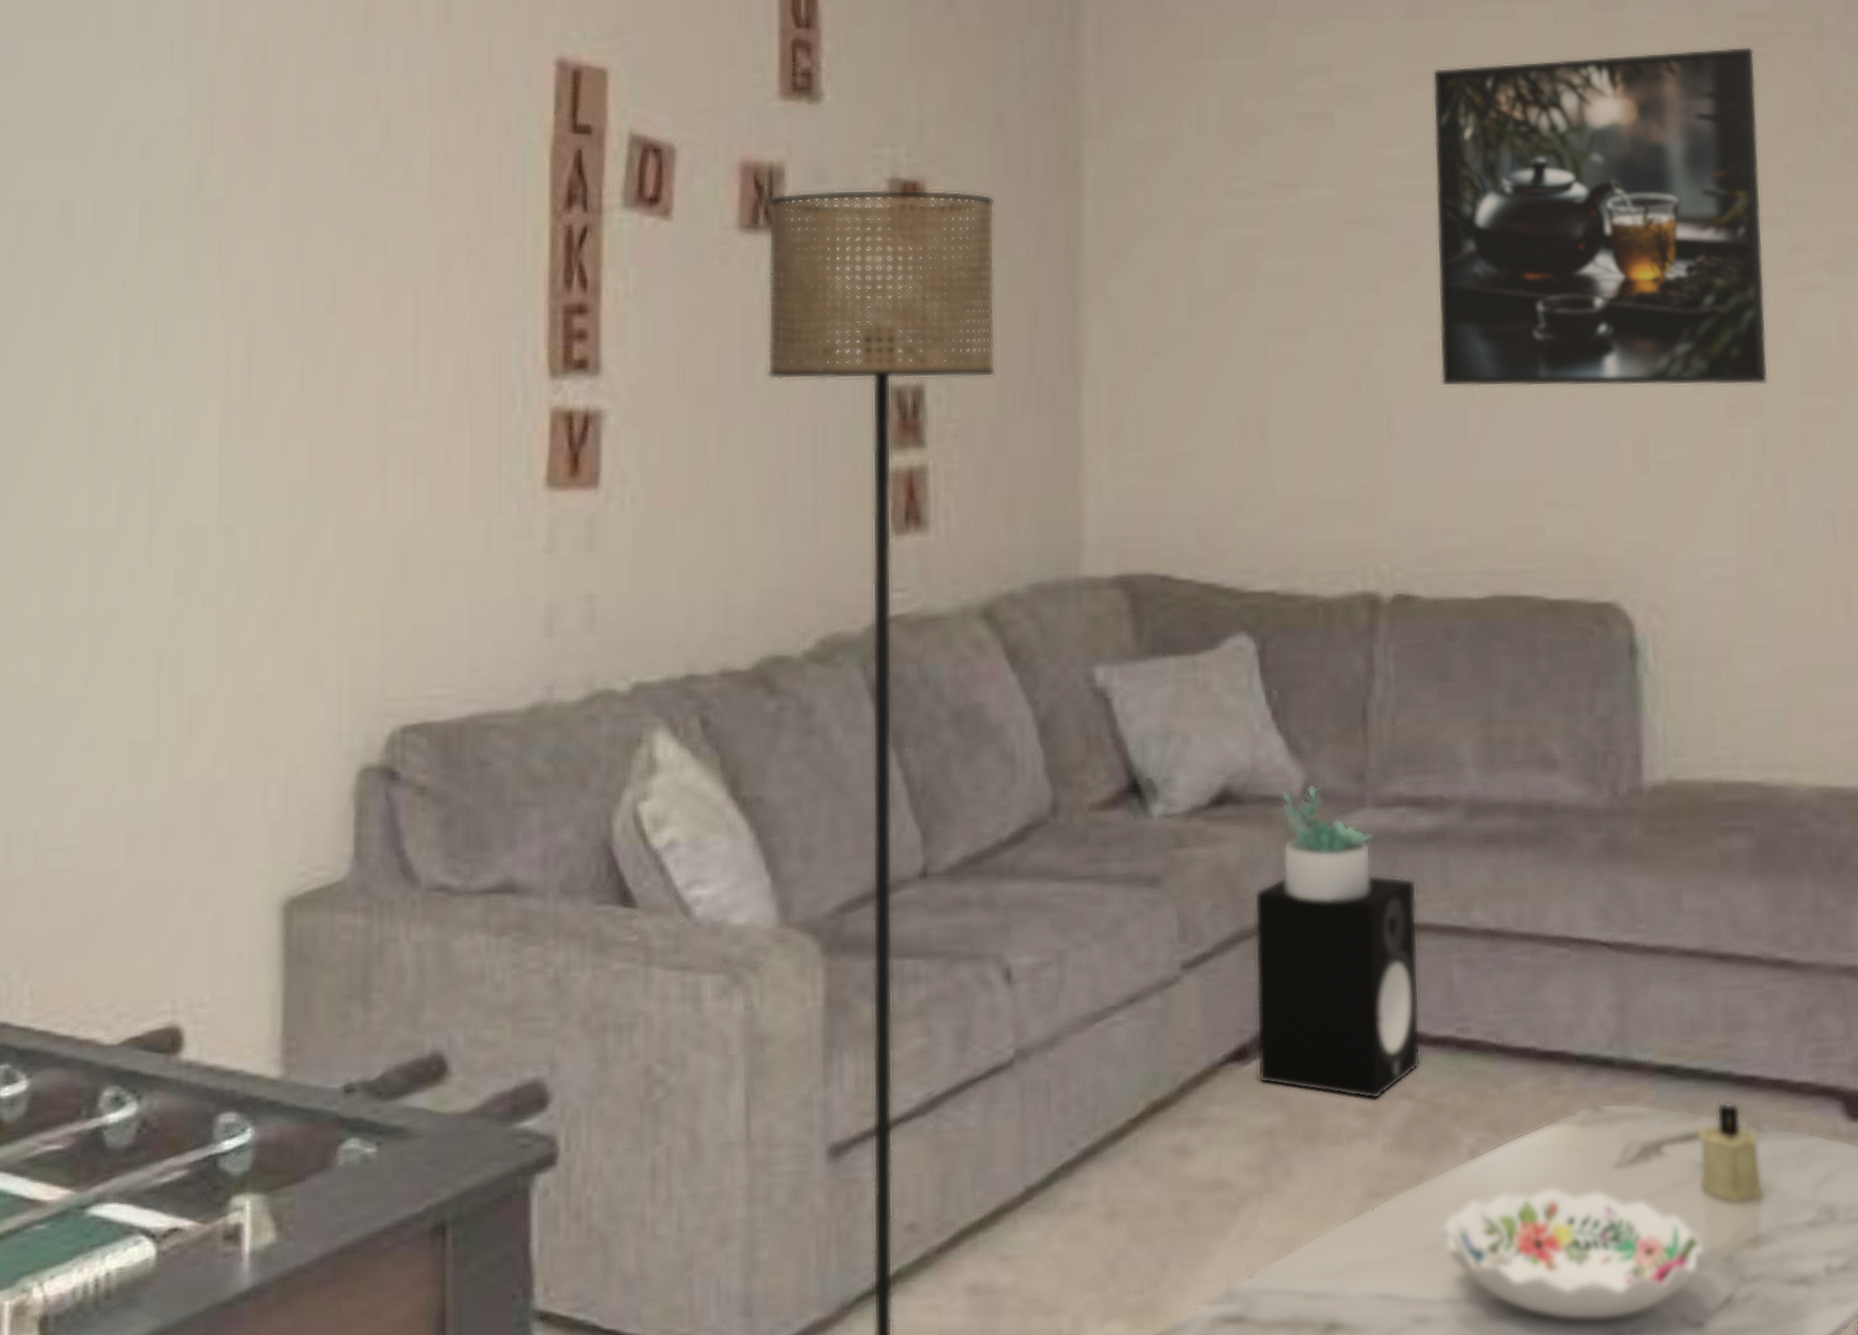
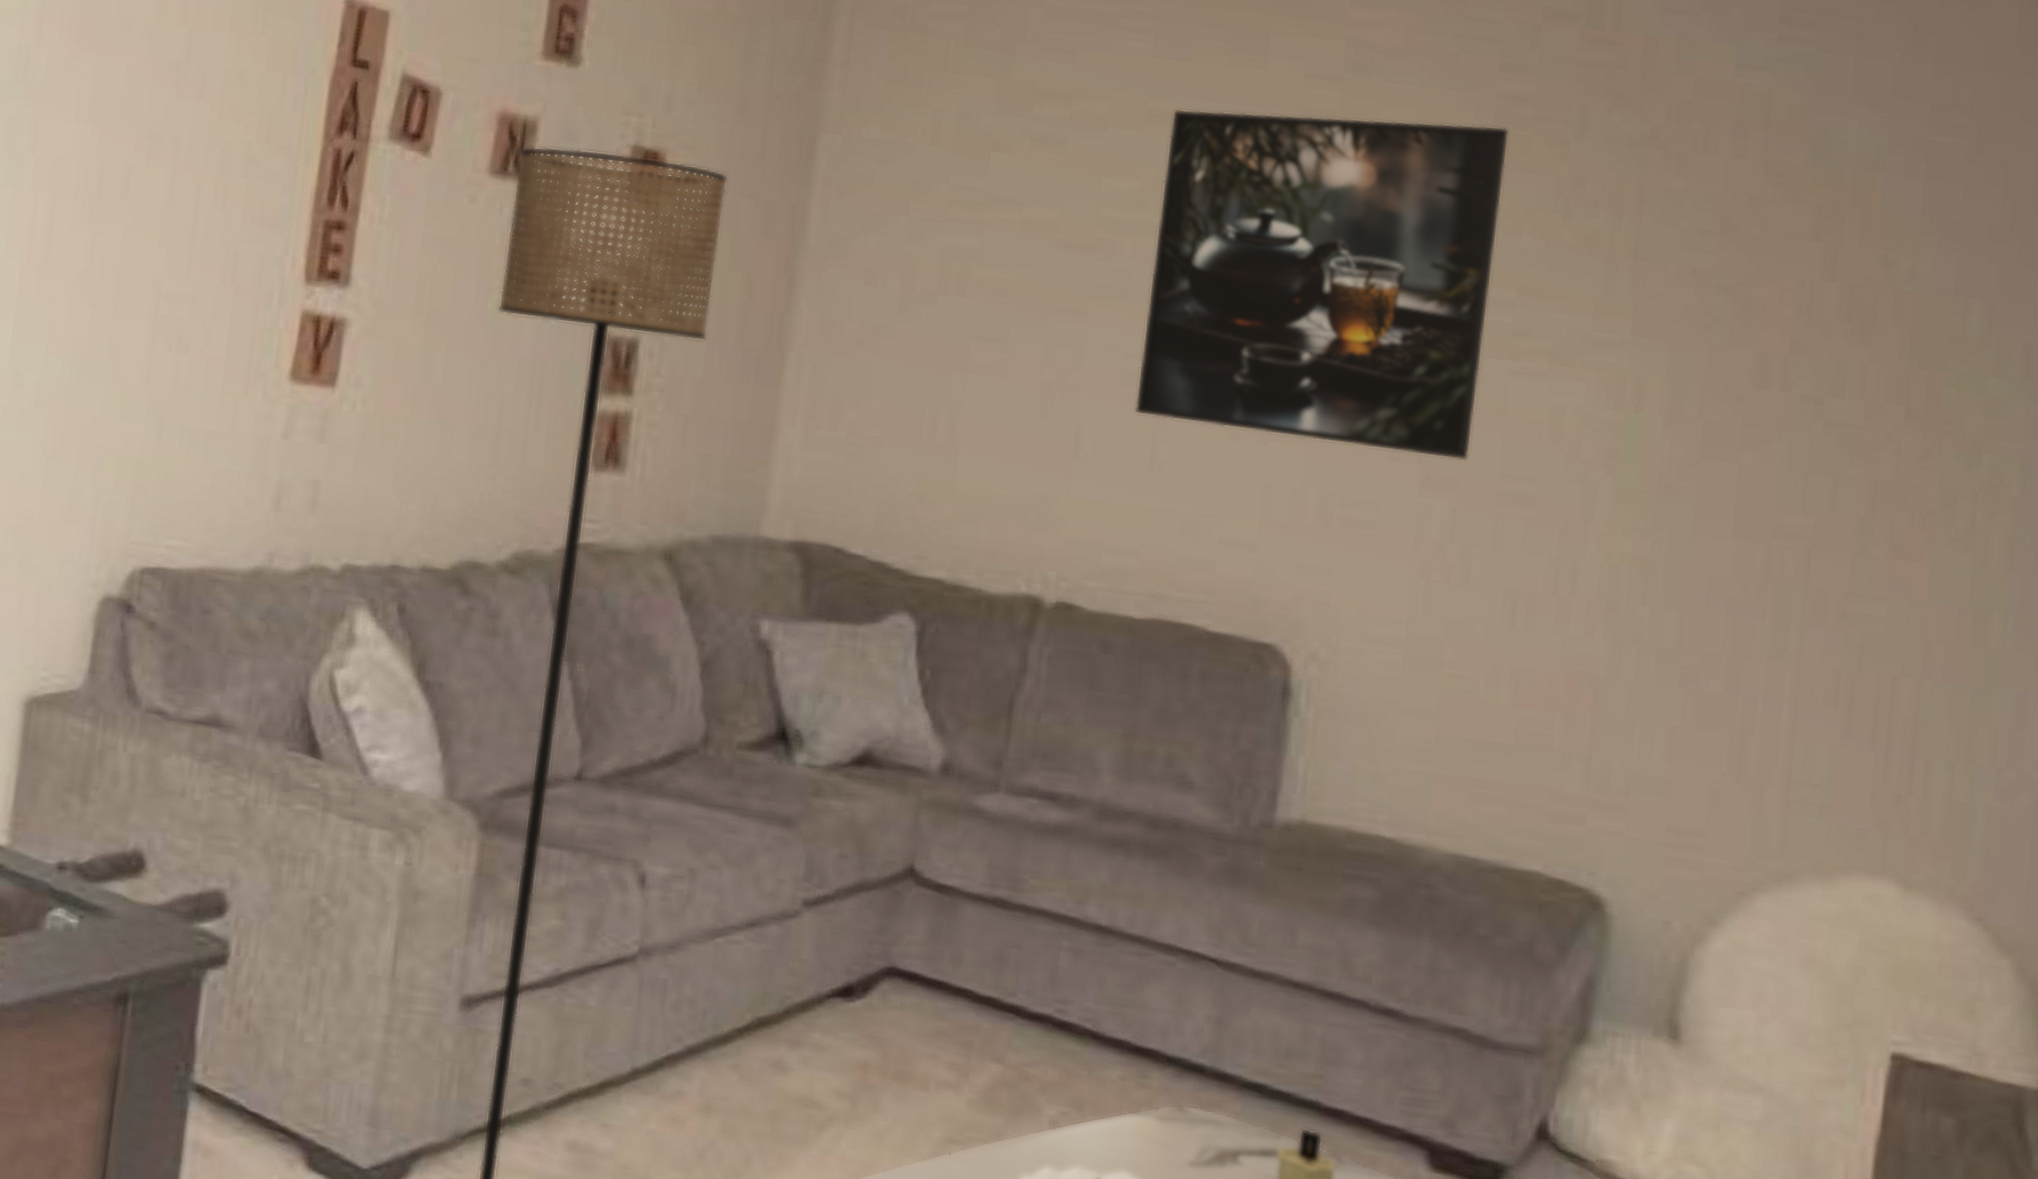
speaker: present [1254,874,1421,1100] -> none [859,840,1037,1058]
succulent plant: present [1281,783,1374,901] -> none [910,761,1003,874]

